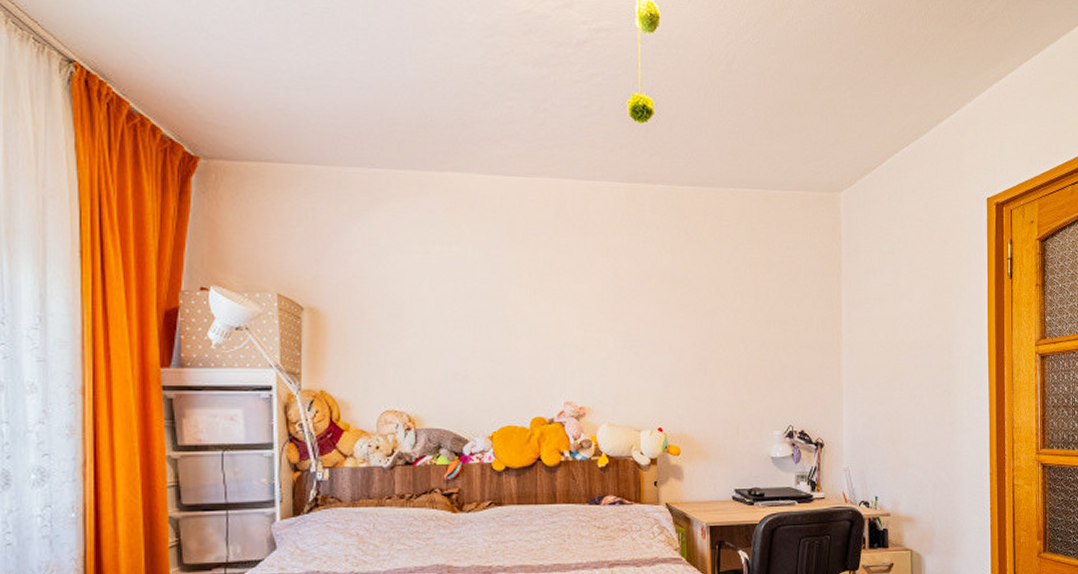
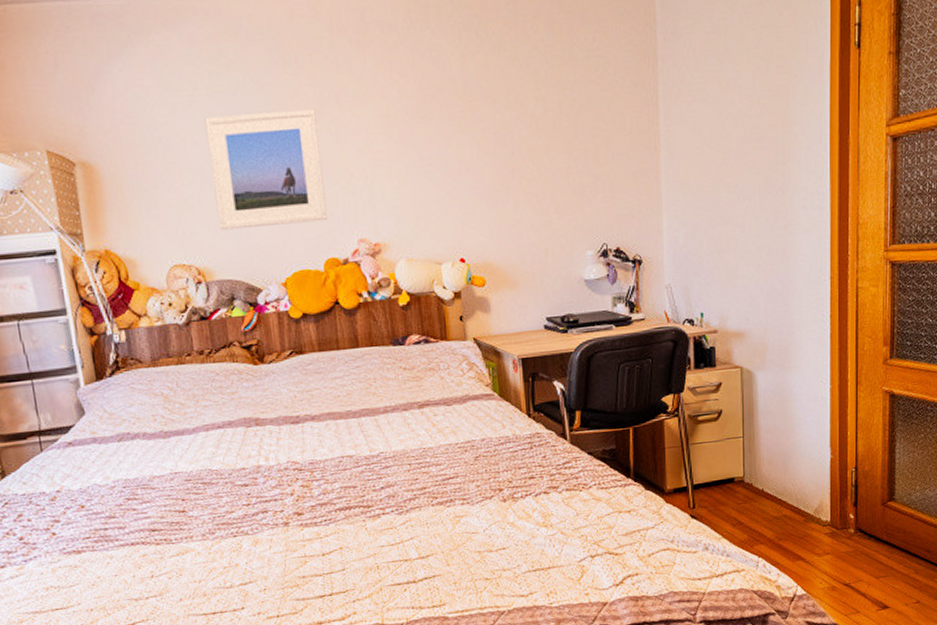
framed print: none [433,279,537,383] -> present [205,108,327,231]

